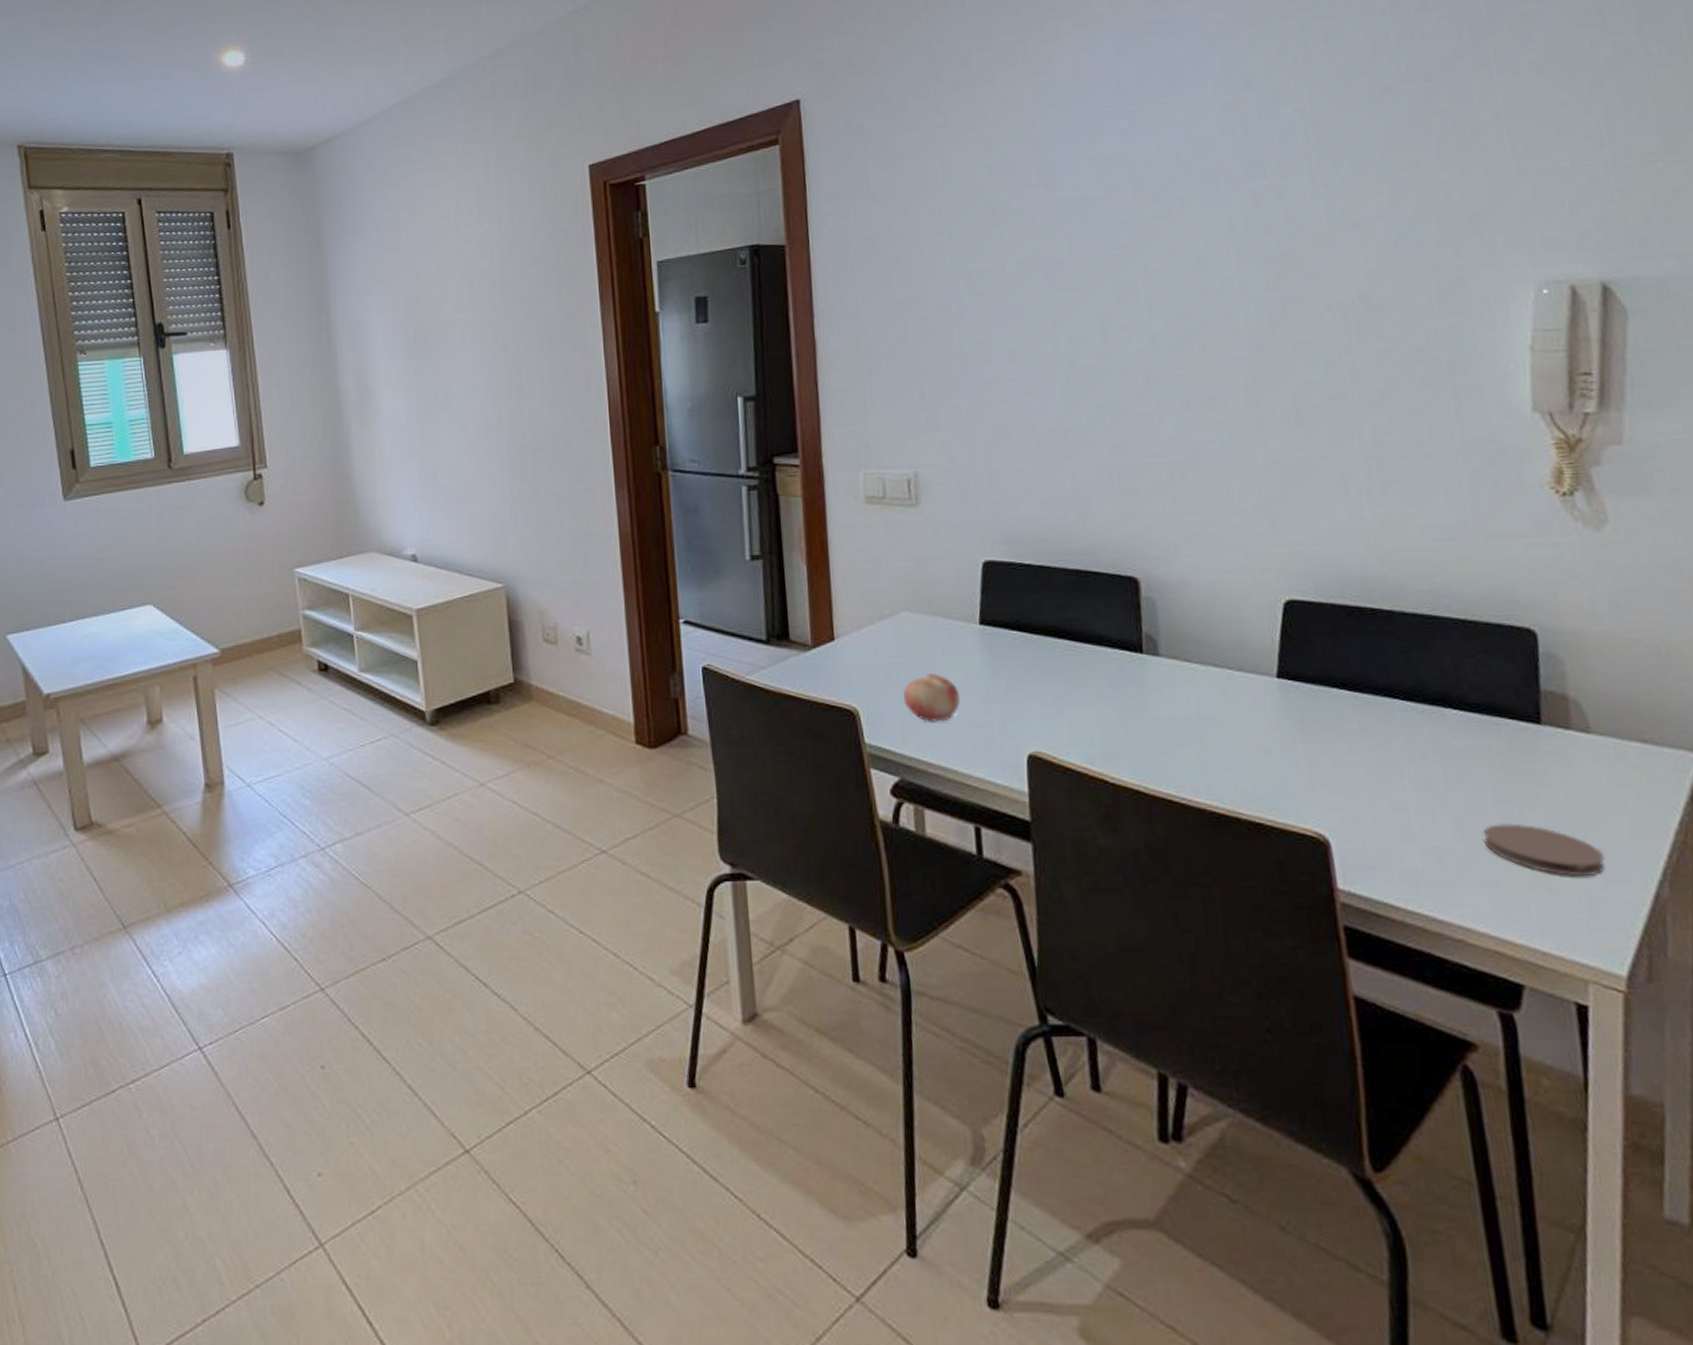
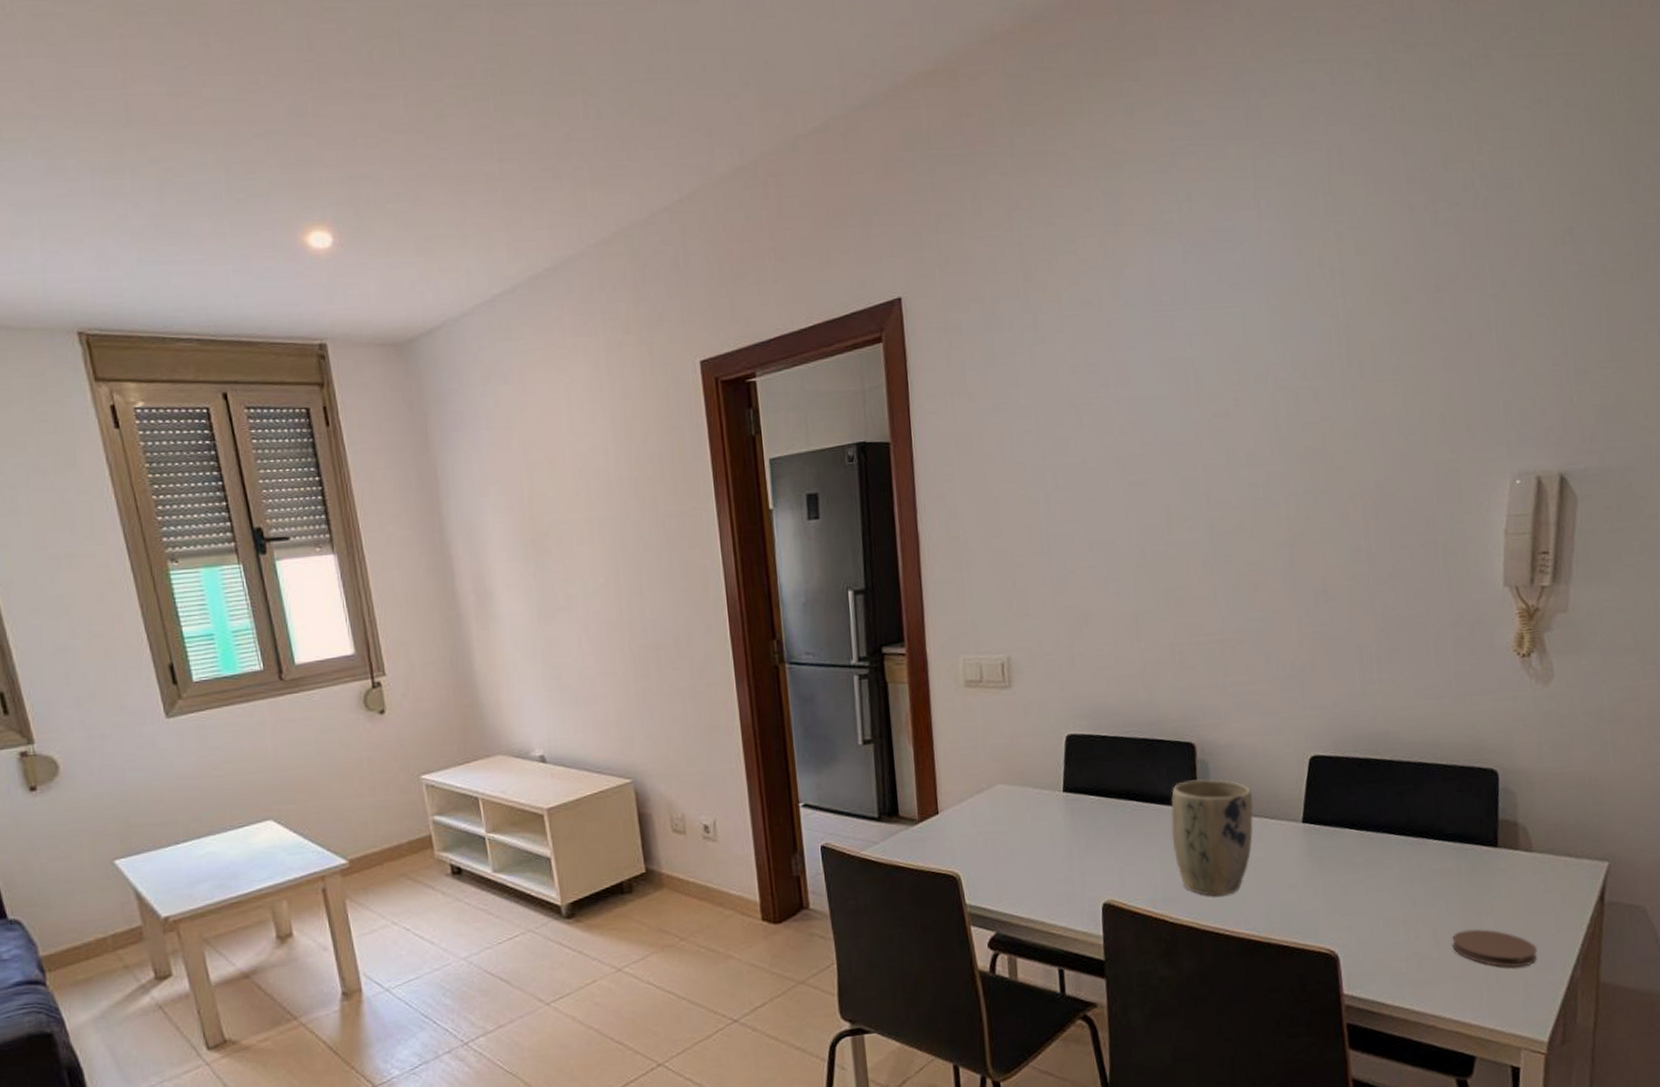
fruit: present [903,672,961,722] -> none [998,837,1047,882]
plant pot: none [1109,619,1214,757] -> present [1170,778,1254,896]

